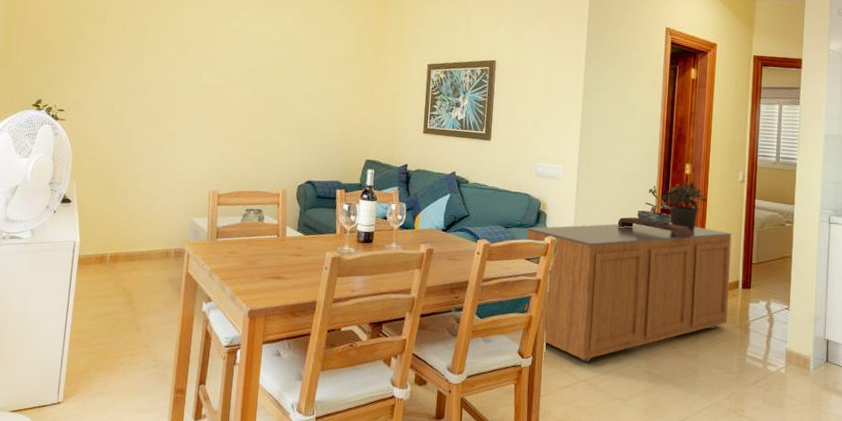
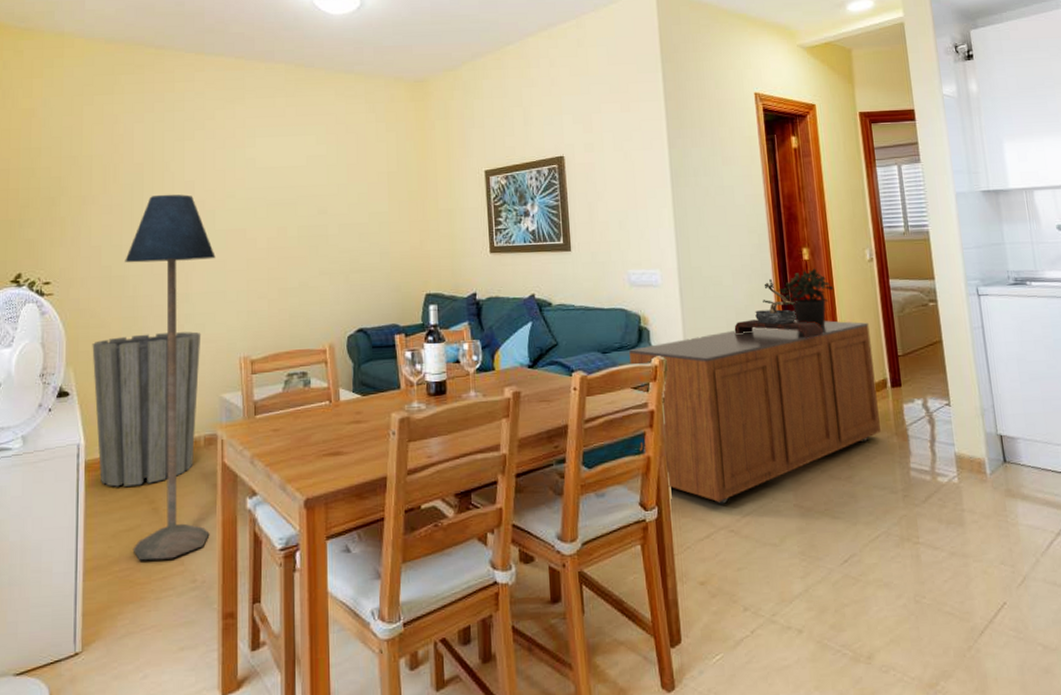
trash can: none [89,161,181,281] -> present [92,331,201,487]
floor lamp: none [109,49,198,341] -> present [125,194,216,561]

